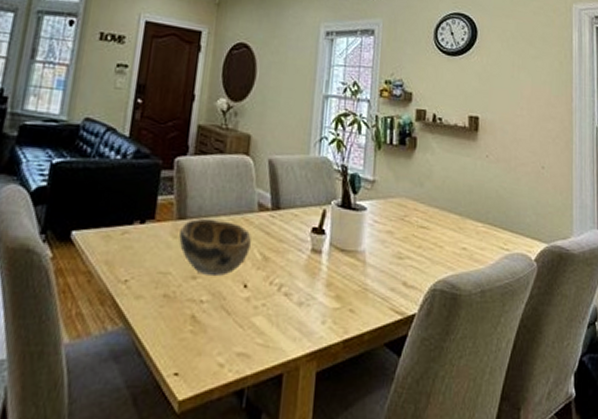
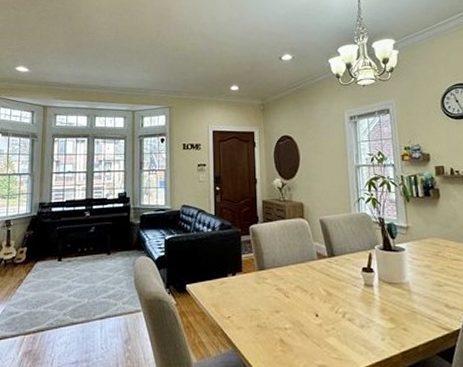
decorative bowl: present [179,218,251,276] -> none [262,268,316,309]

